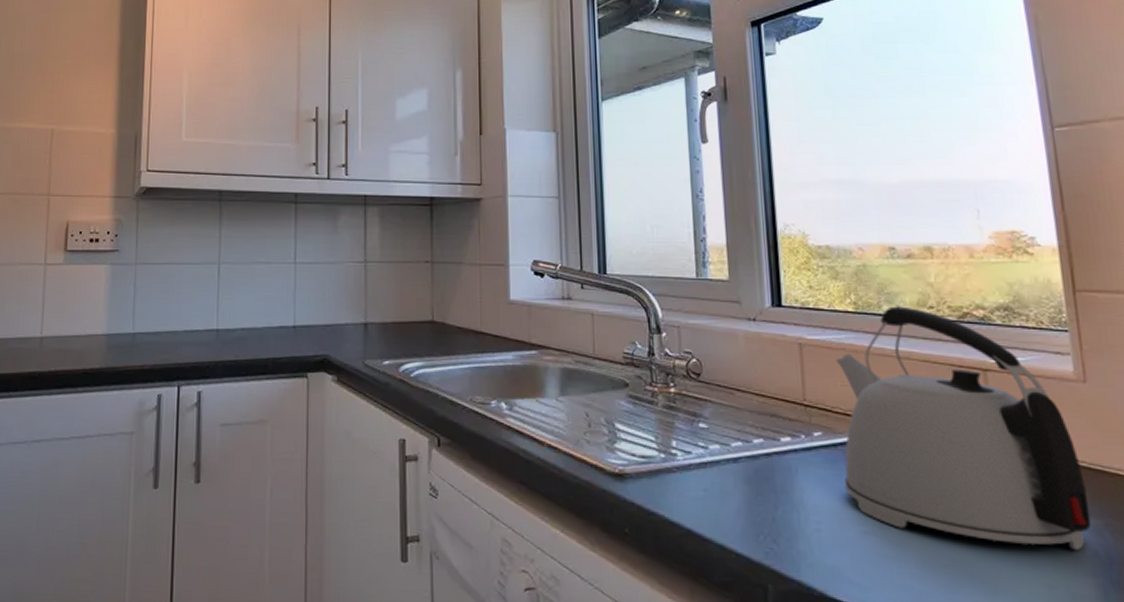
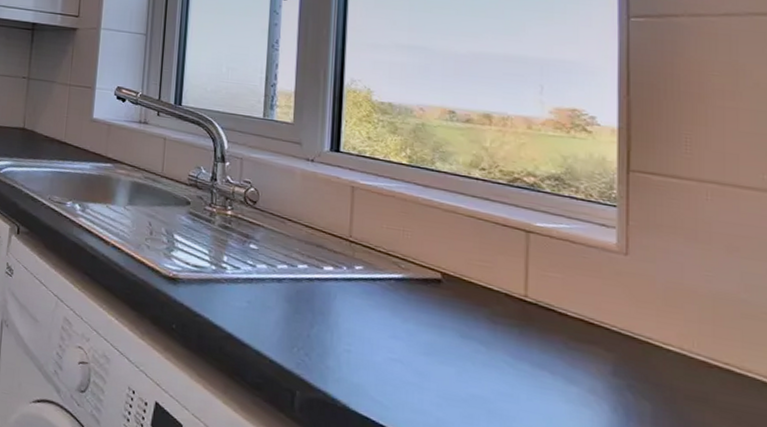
kettle: present [835,306,1092,551] -> none [378,163,614,405]

